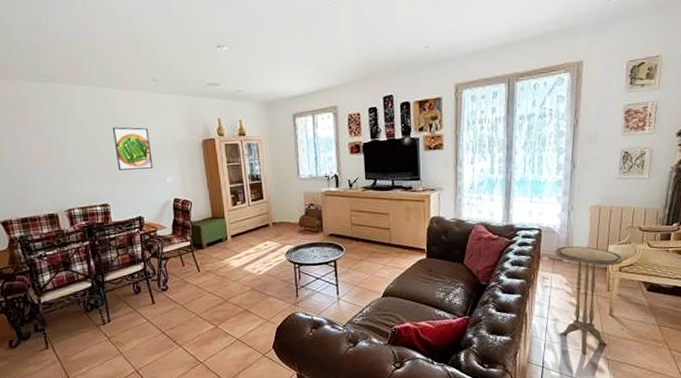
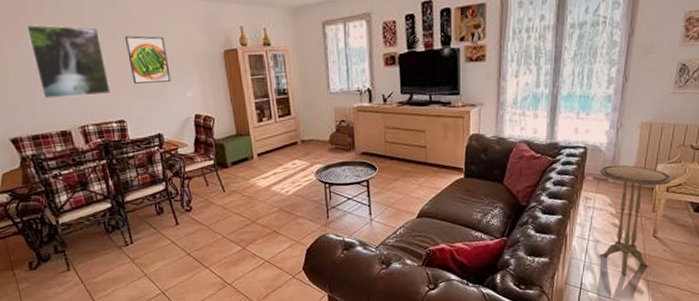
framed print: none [22,117,98,185] -> present [25,24,111,99]

